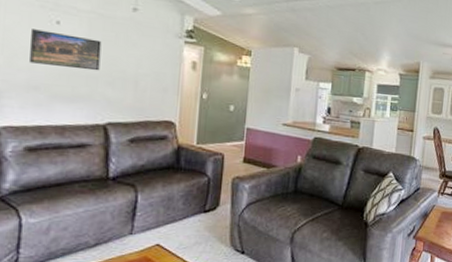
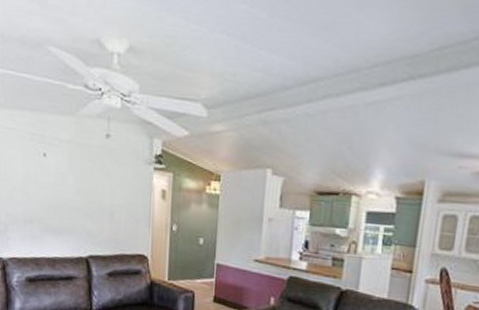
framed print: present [30,29,102,71] -> none [25,163,81,203]

